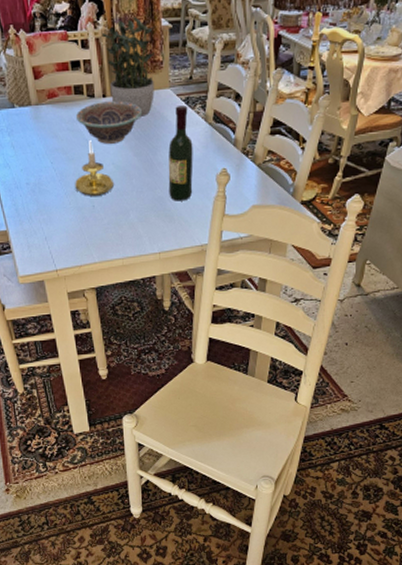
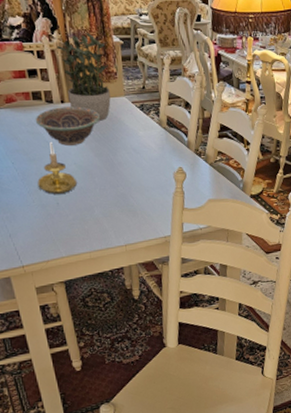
wine bottle: present [168,105,193,201] -> none [127,112,153,197]

